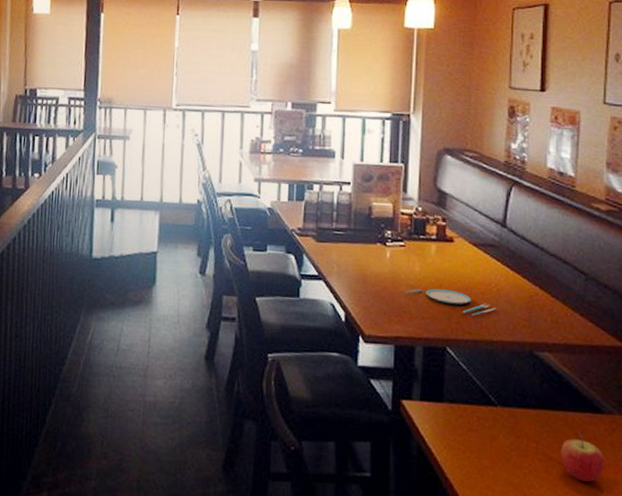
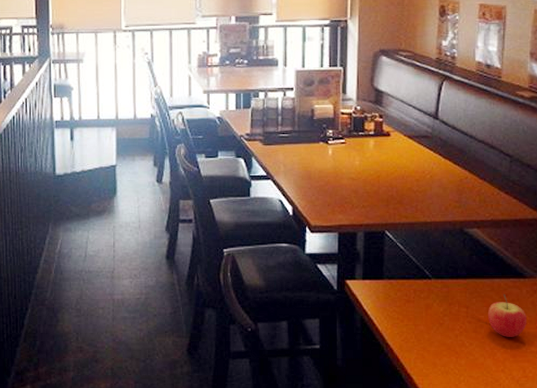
plate: present [406,289,496,316] -> none [347,180,430,201]

